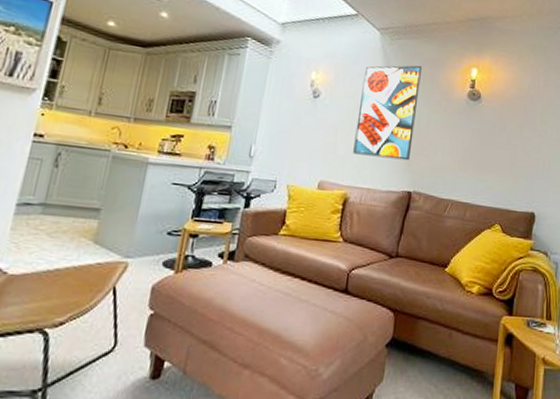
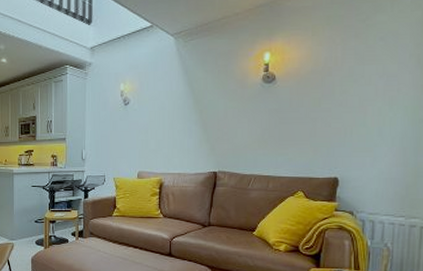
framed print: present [353,65,422,161] -> none [163,60,215,146]

